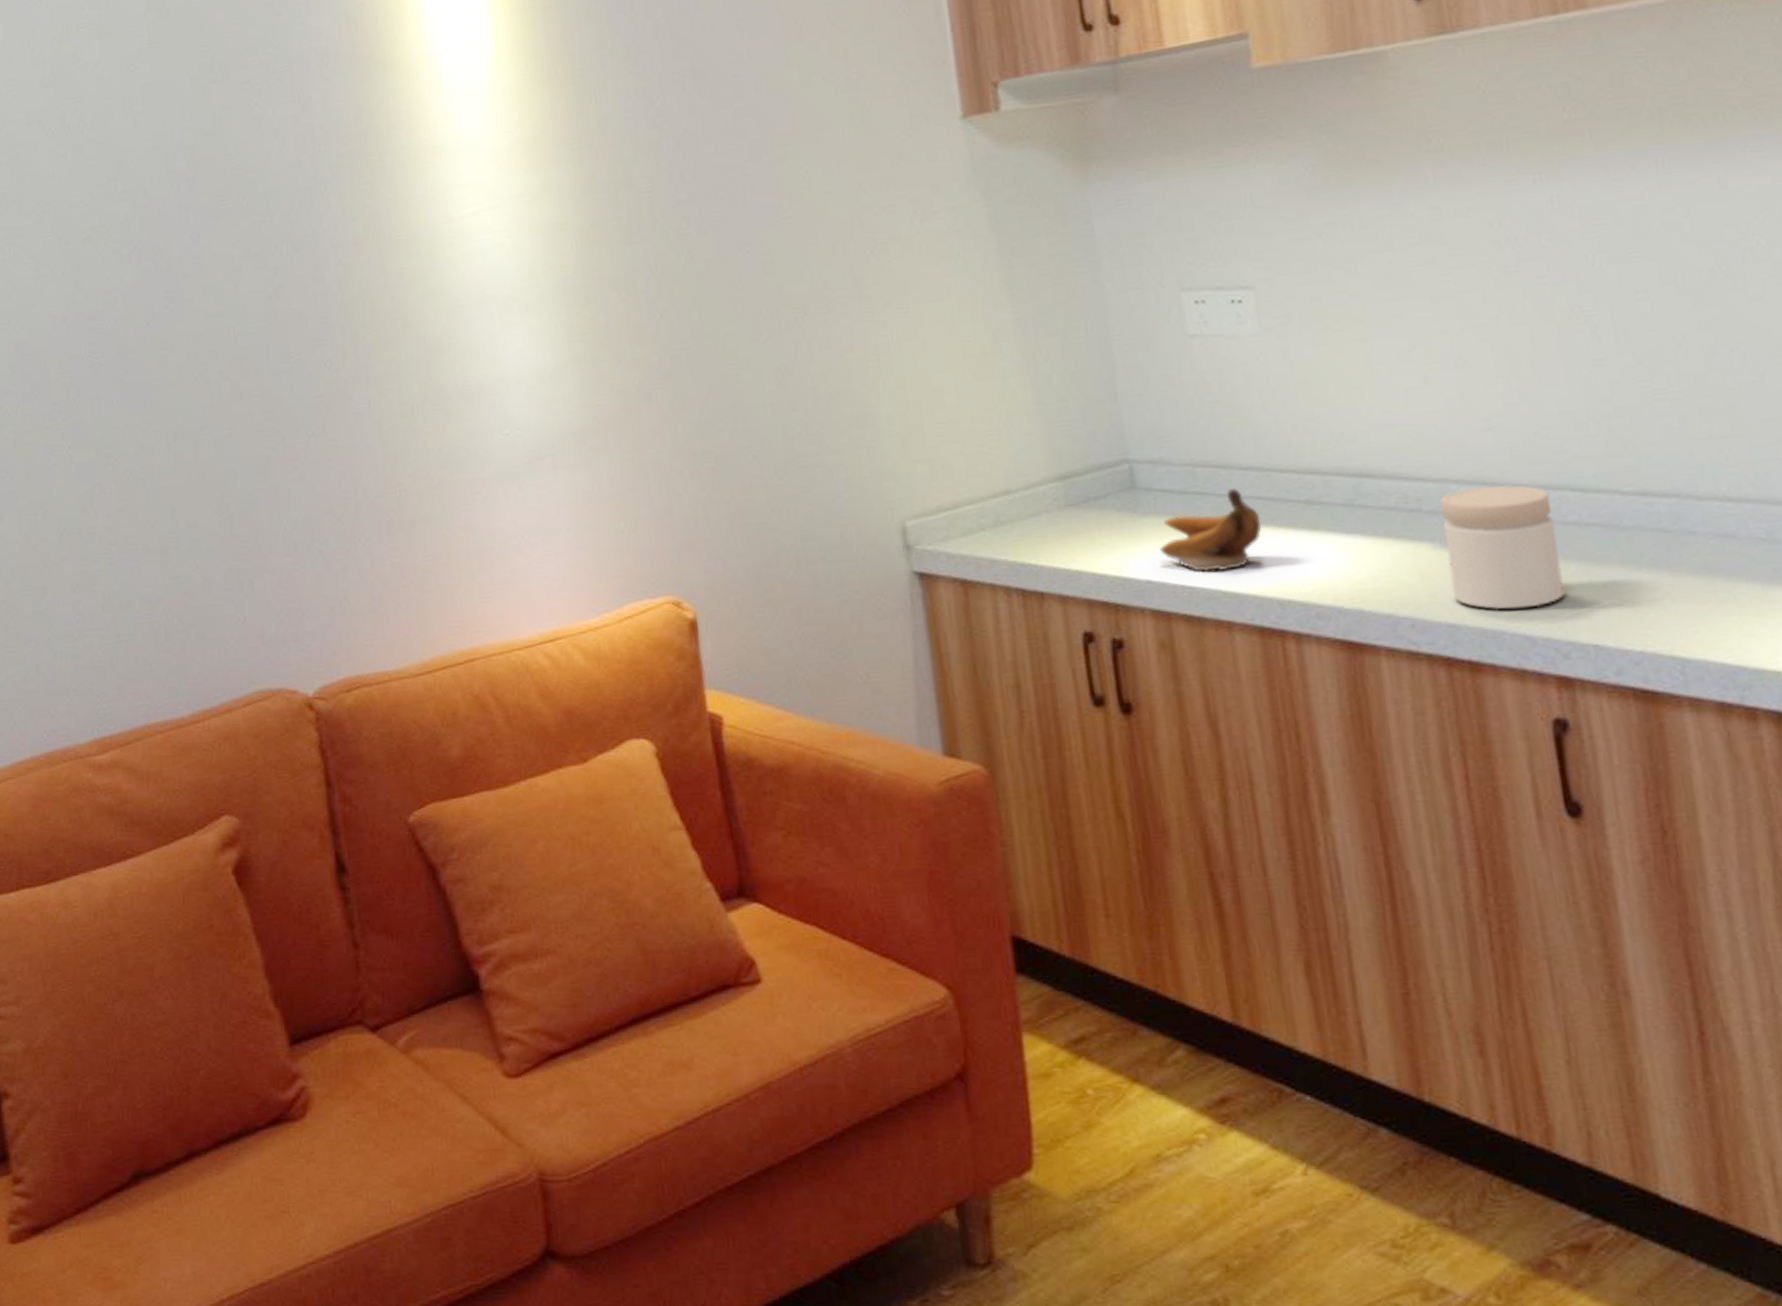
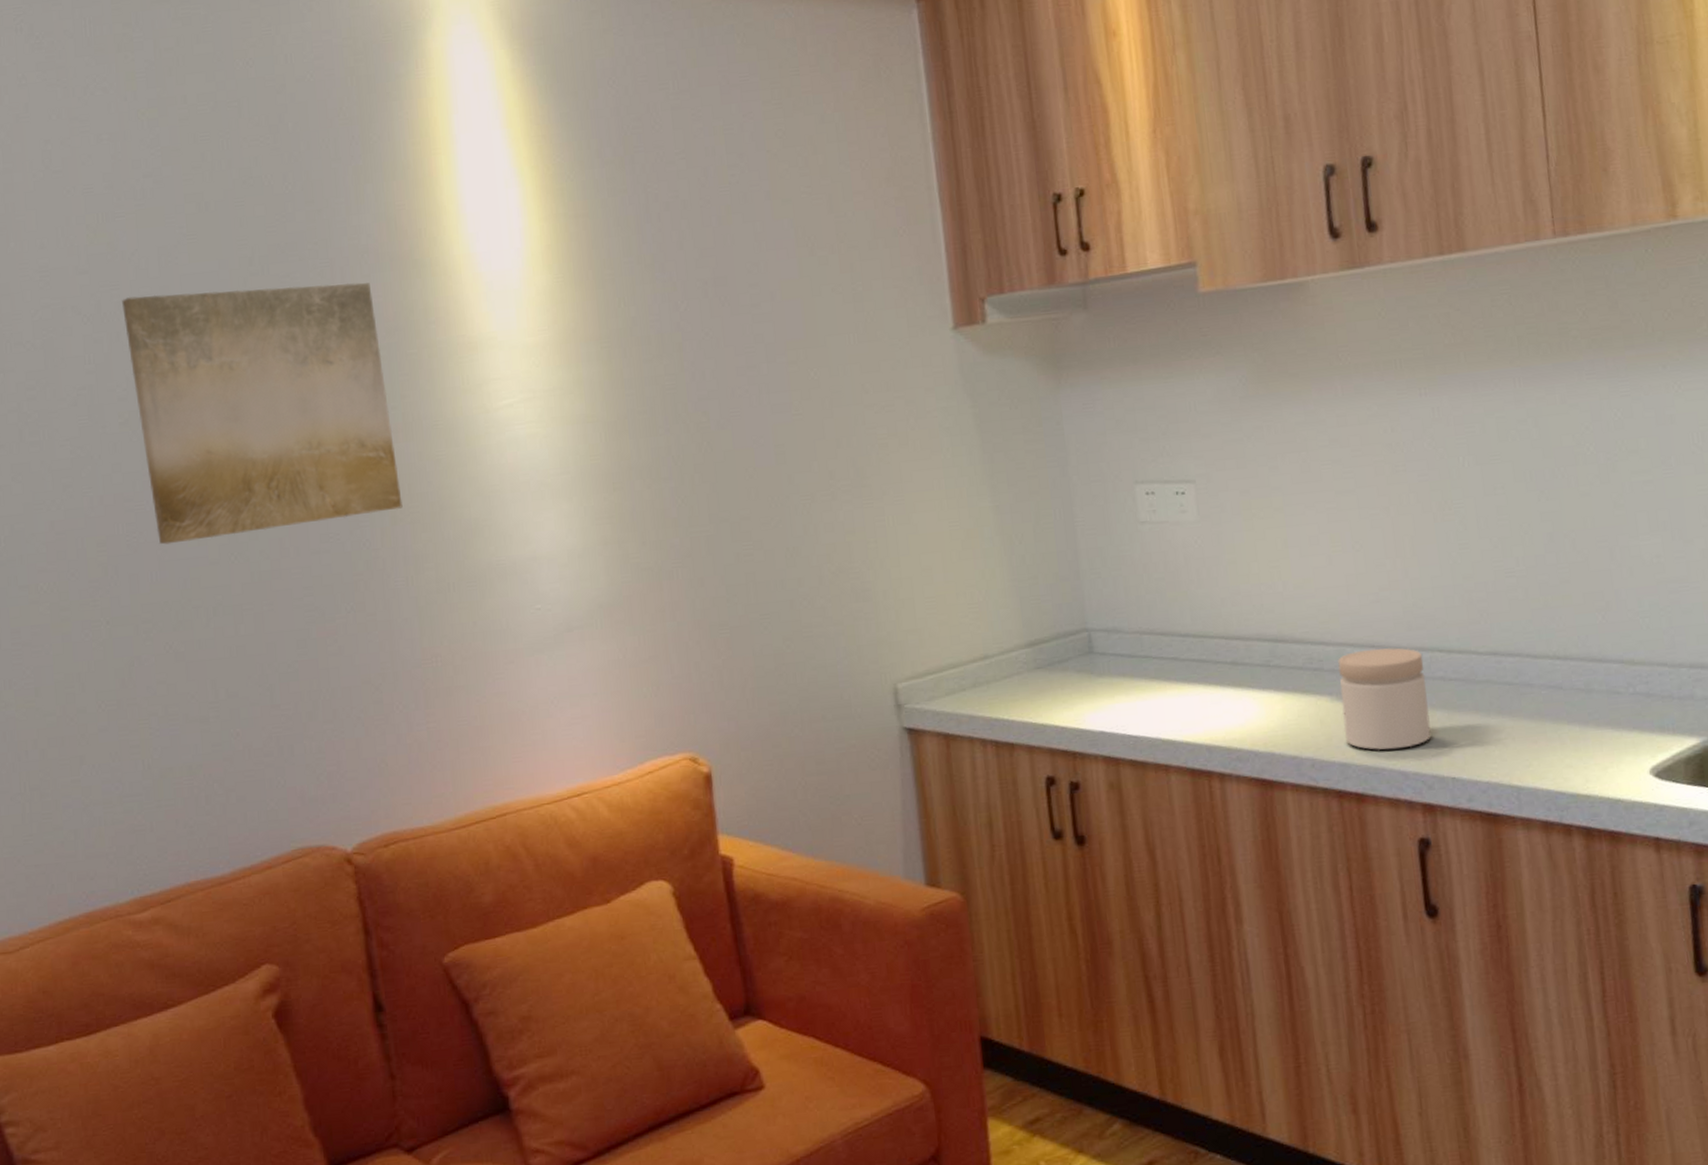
wall art: none [85,86,365,366] -> present [122,282,403,545]
banana: present [1159,489,1262,572] -> none [1111,652,1196,724]

